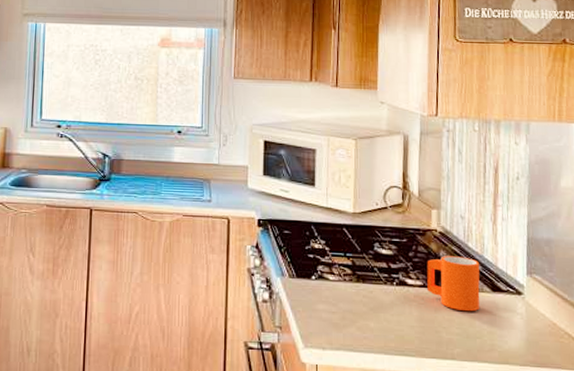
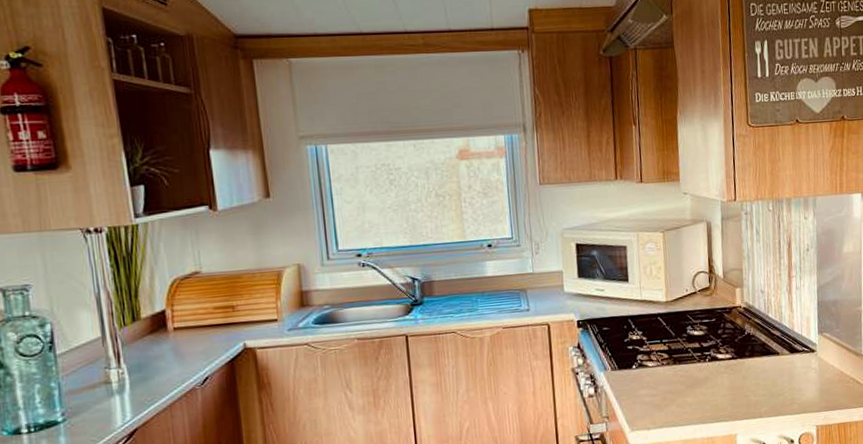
mug: present [427,256,480,312] -> none [734,326,781,375]

